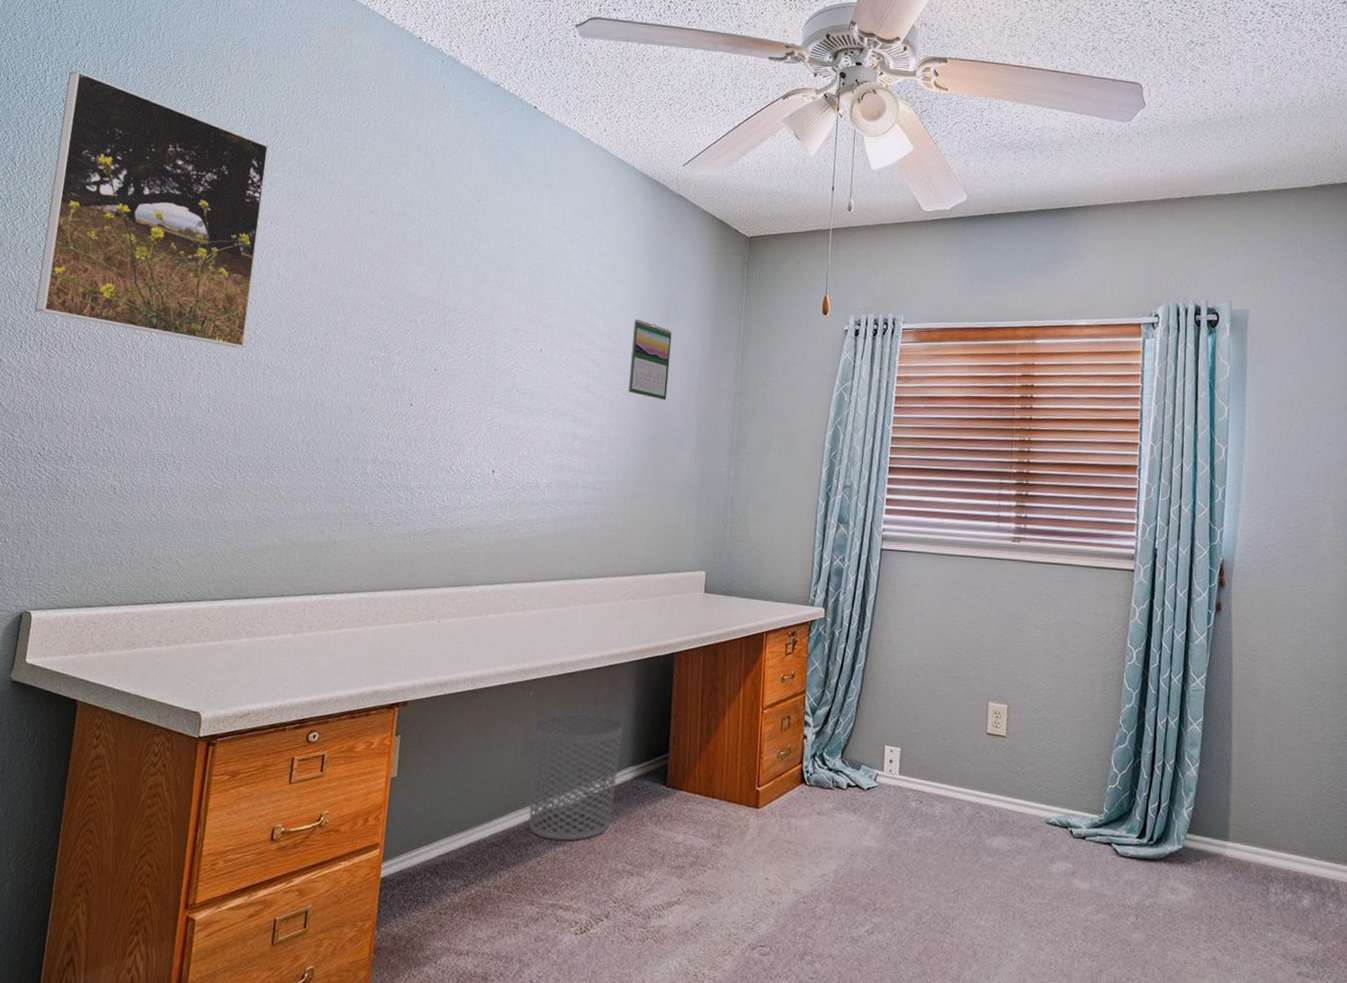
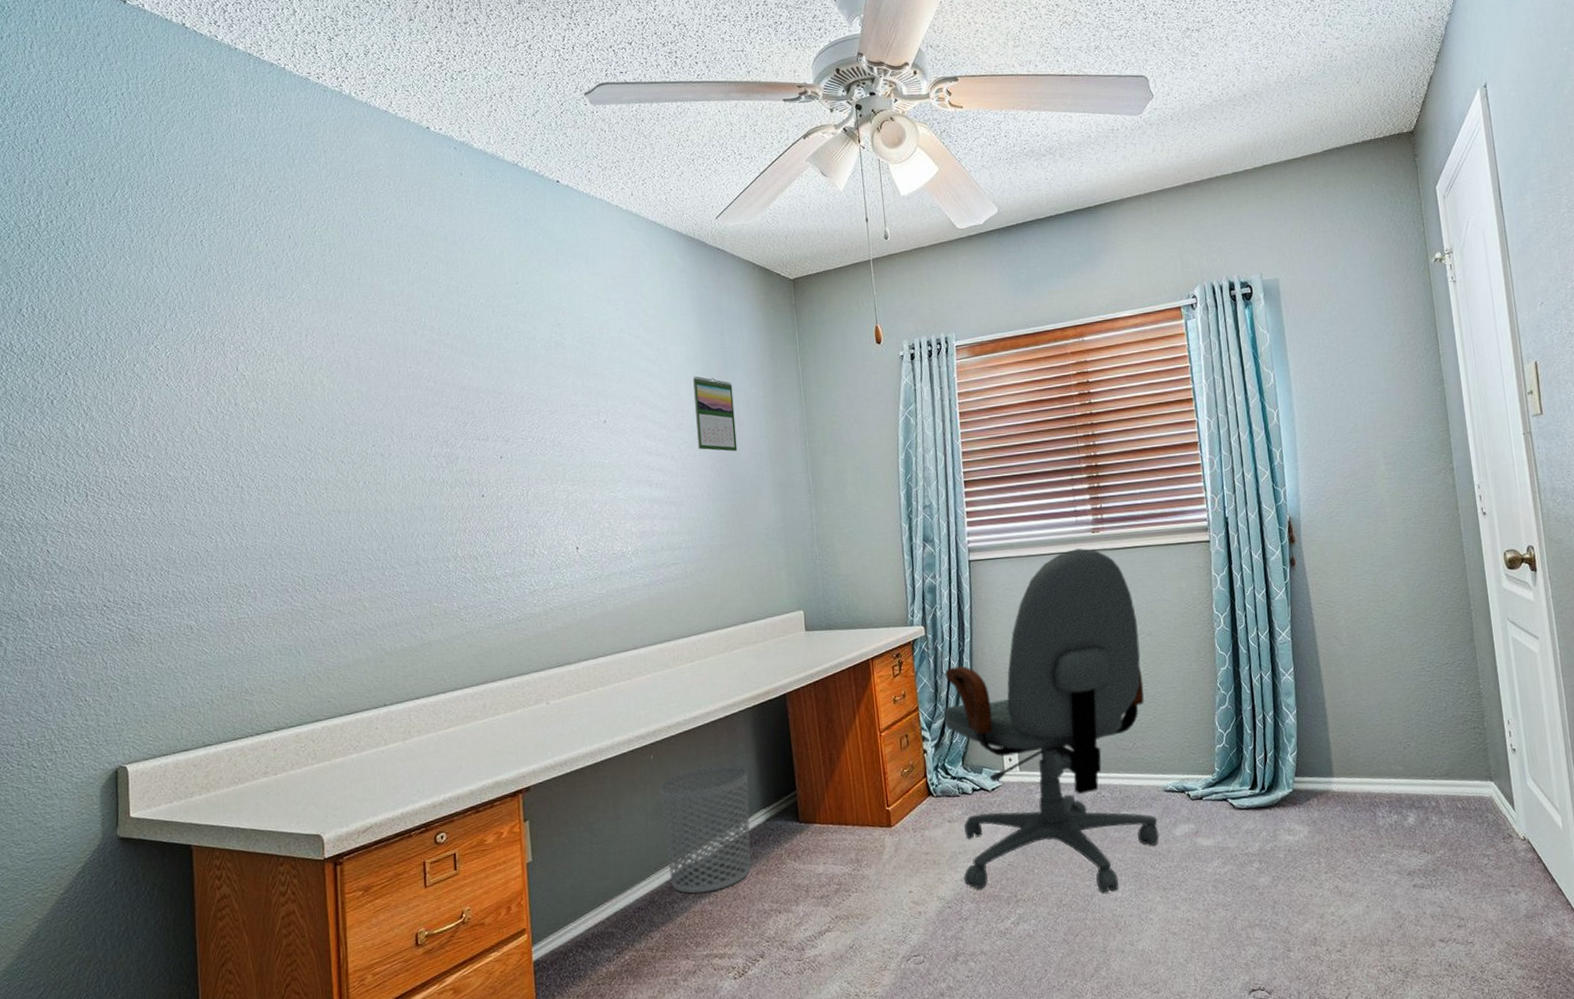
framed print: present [35,71,269,348] -> none [64,210,301,468]
office chair: none [823,555,1046,918] -> present [944,548,1160,893]

